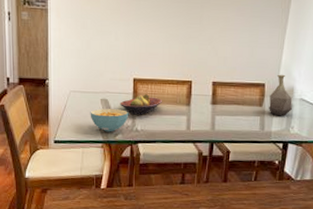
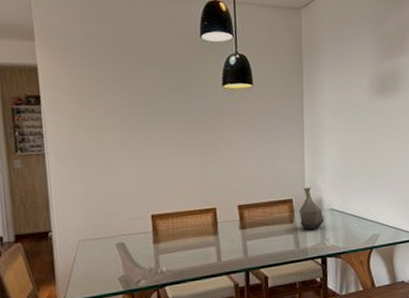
cereal bowl: present [90,108,129,132] -> none [105,251,151,281]
fruit bowl: present [120,93,163,115] -> none [139,228,188,255]

